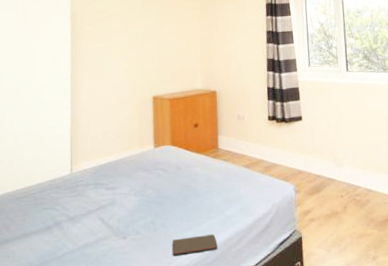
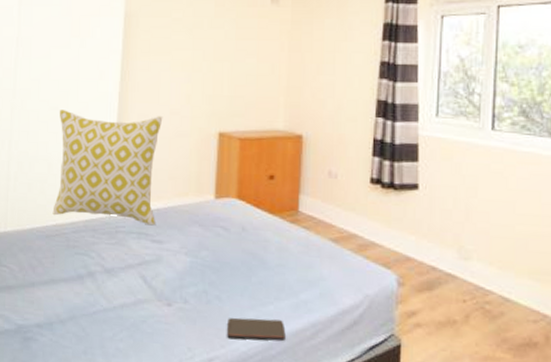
pillow: none [21,89,108,181] -> present [52,110,163,226]

